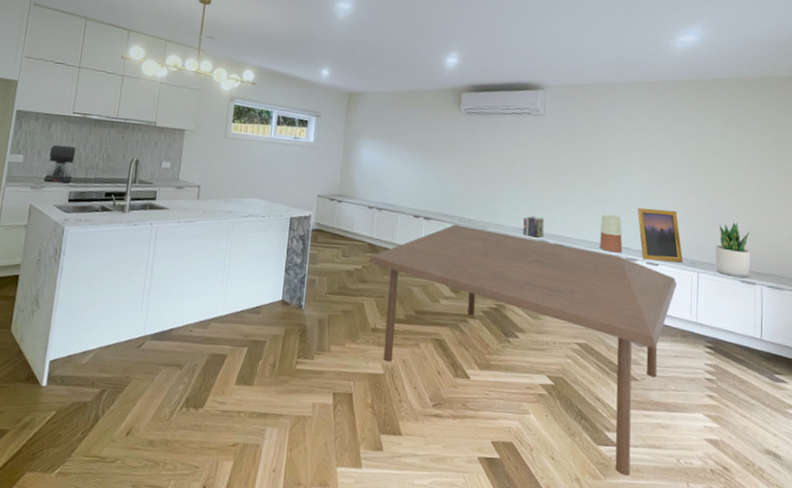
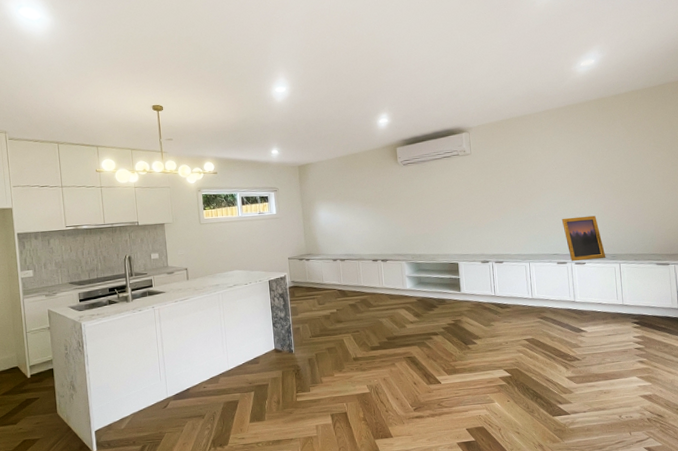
coffee maker: present [43,144,76,184] -> none [54,255,78,289]
dining table: present [367,224,678,475] -> none [340,260,604,435]
books: present [523,215,545,238] -> none [466,242,485,260]
vase: present [600,214,623,253] -> none [532,228,554,261]
planter: present [715,223,751,279] -> none [632,216,664,262]

